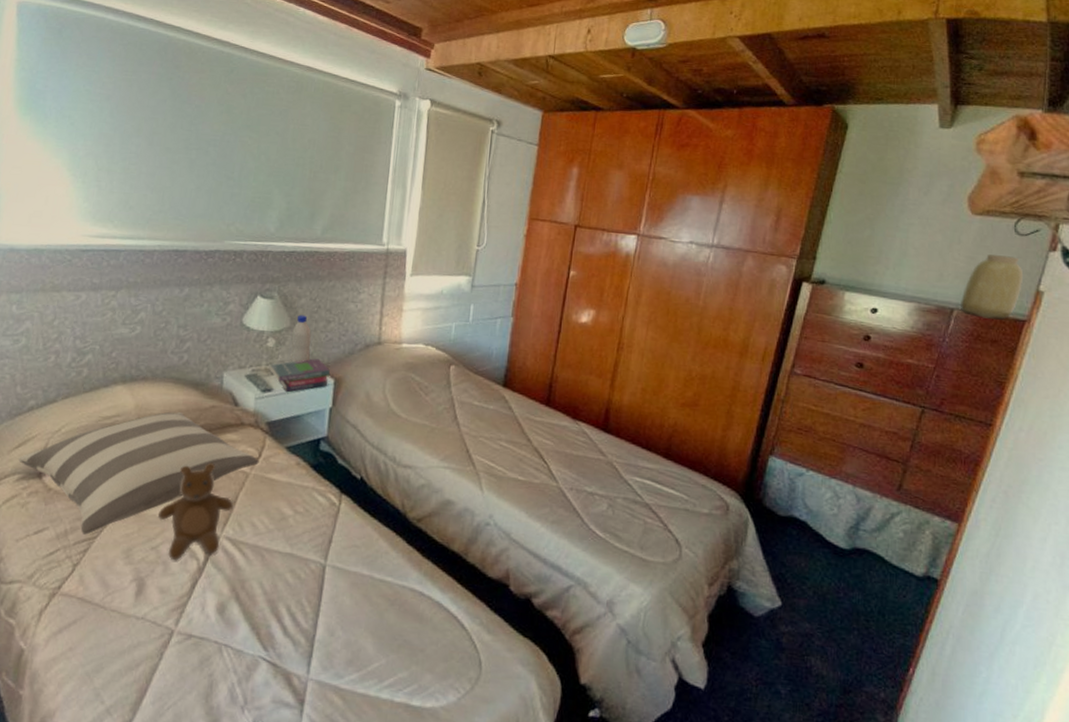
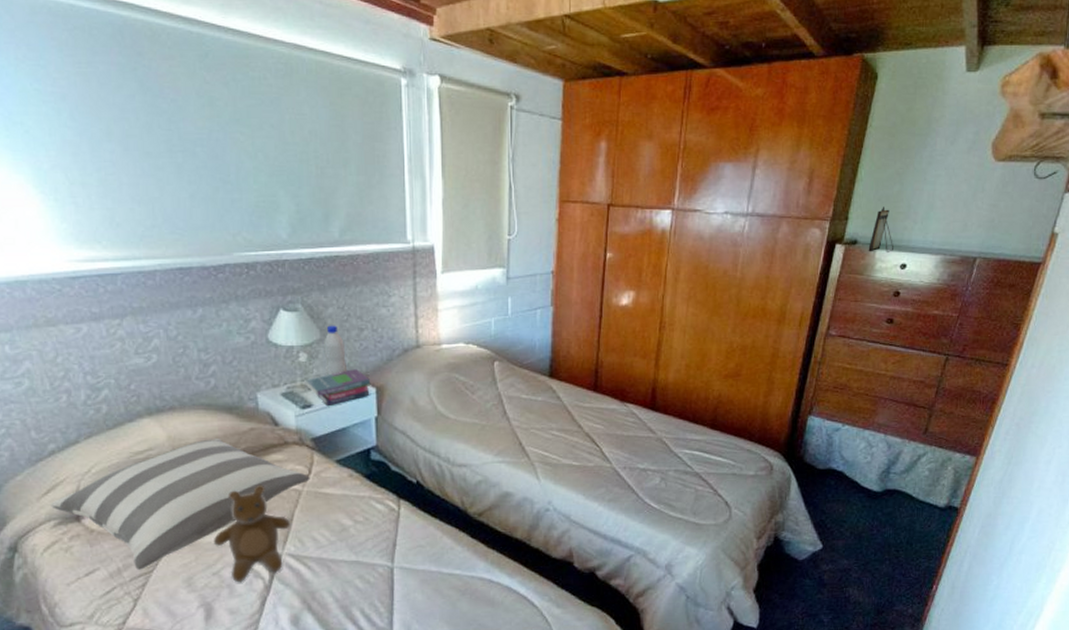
photo frame: none [837,249,864,295] -> present [868,206,893,252]
vase: present [961,254,1024,321] -> none [983,201,1041,266]

